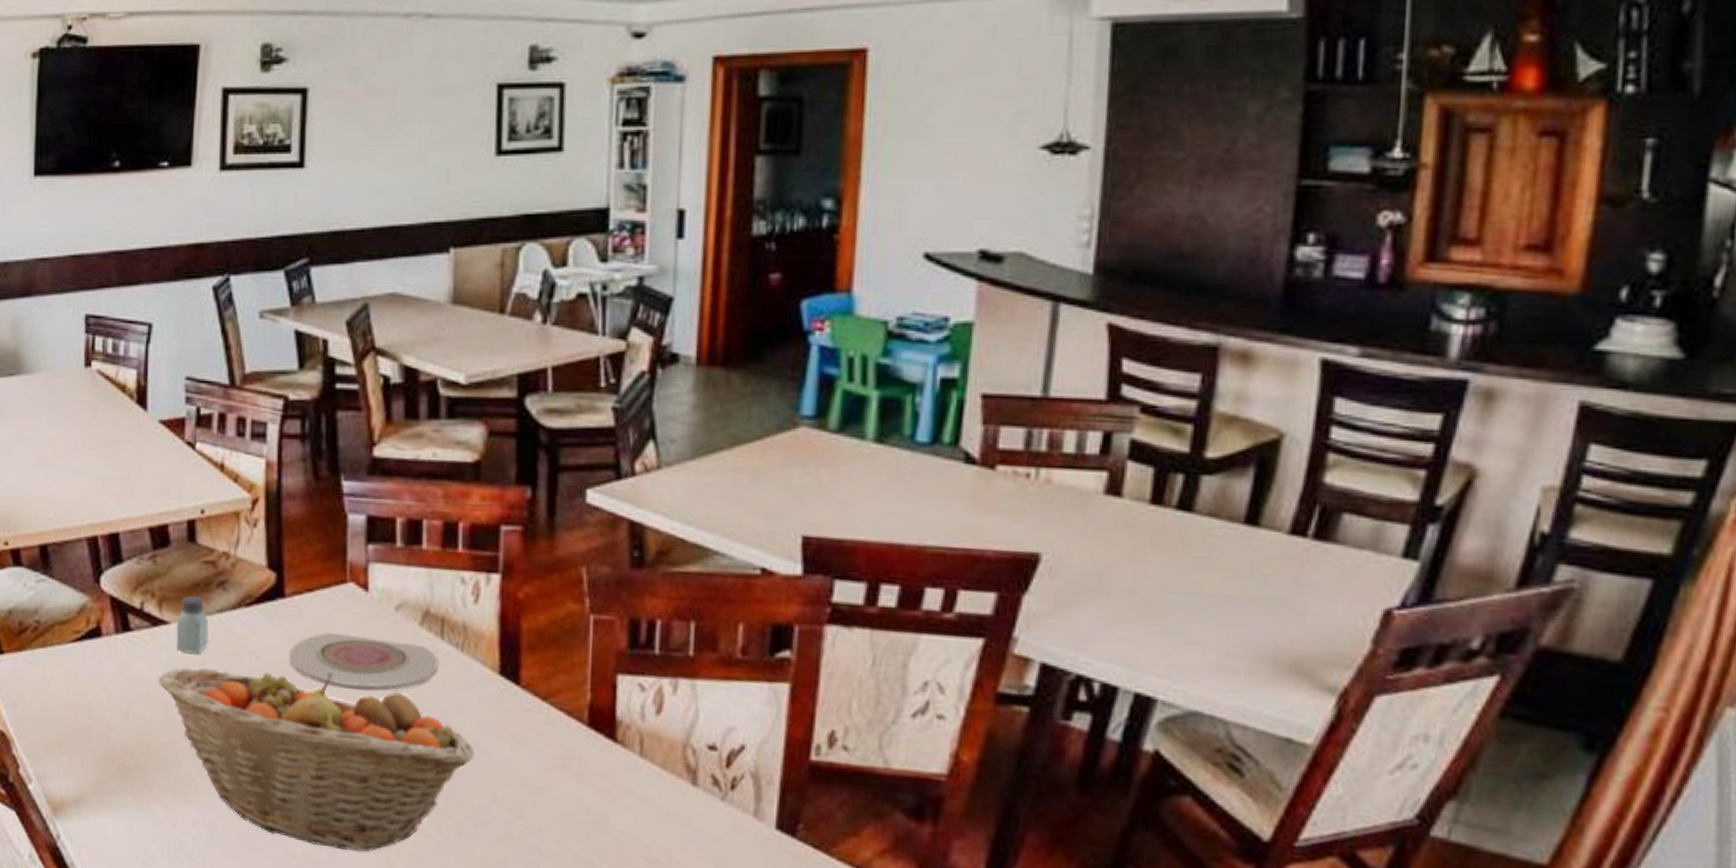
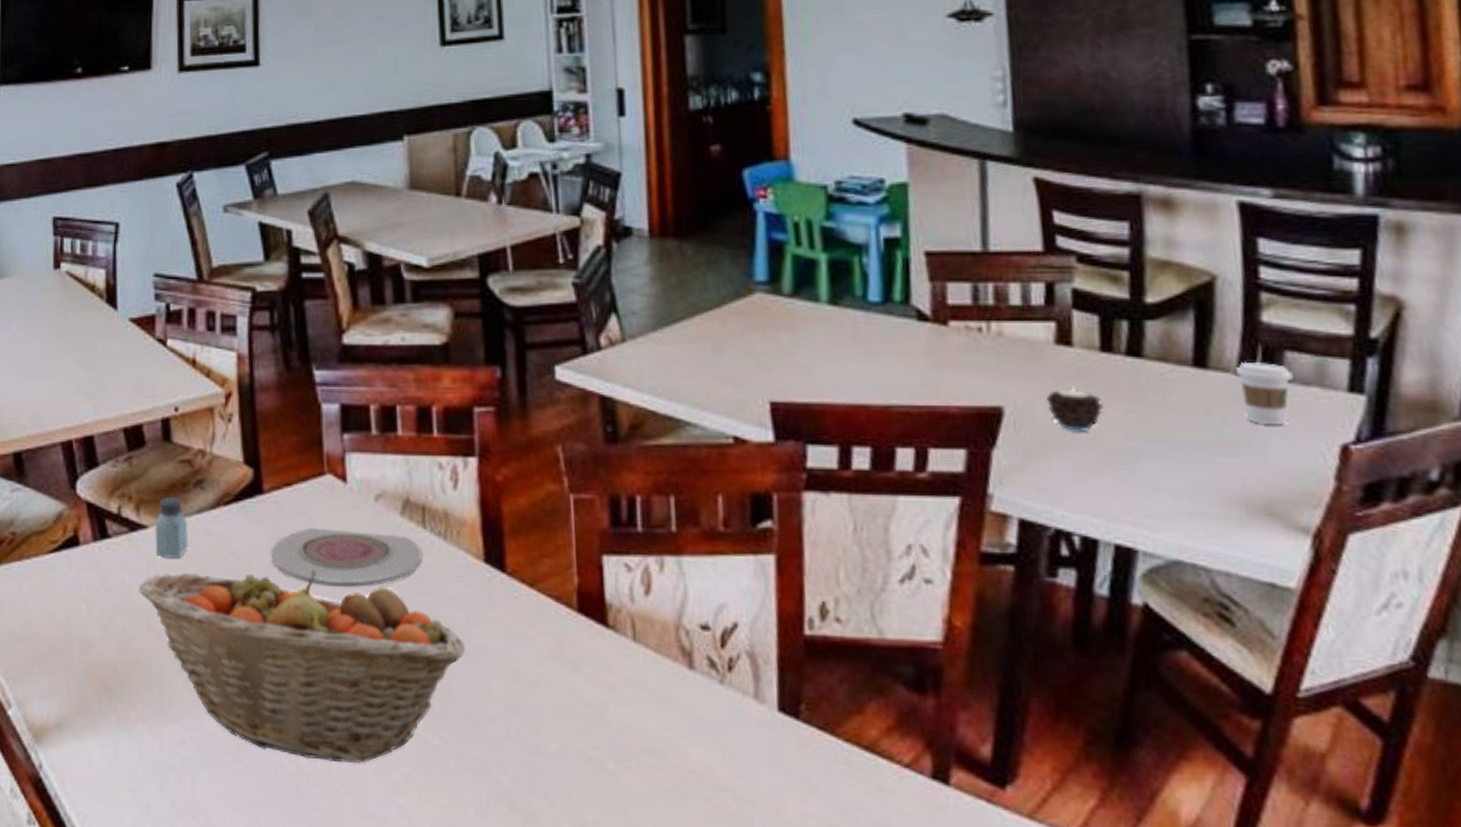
candle: none [1087,537,1144,583] -> present [1046,387,1103,433]
coffee cup: none [1287,521,1347,587] -> present [1235,361,1293,426]

